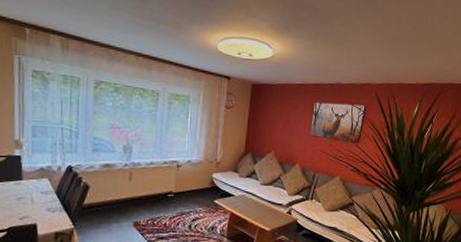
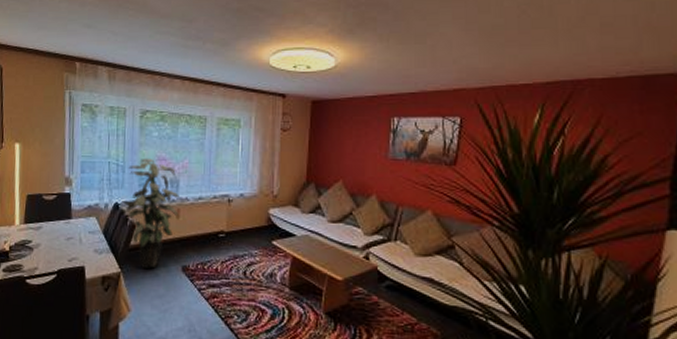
indoor plant: none [75,125,132,225] -> present [122,158,179,269]

